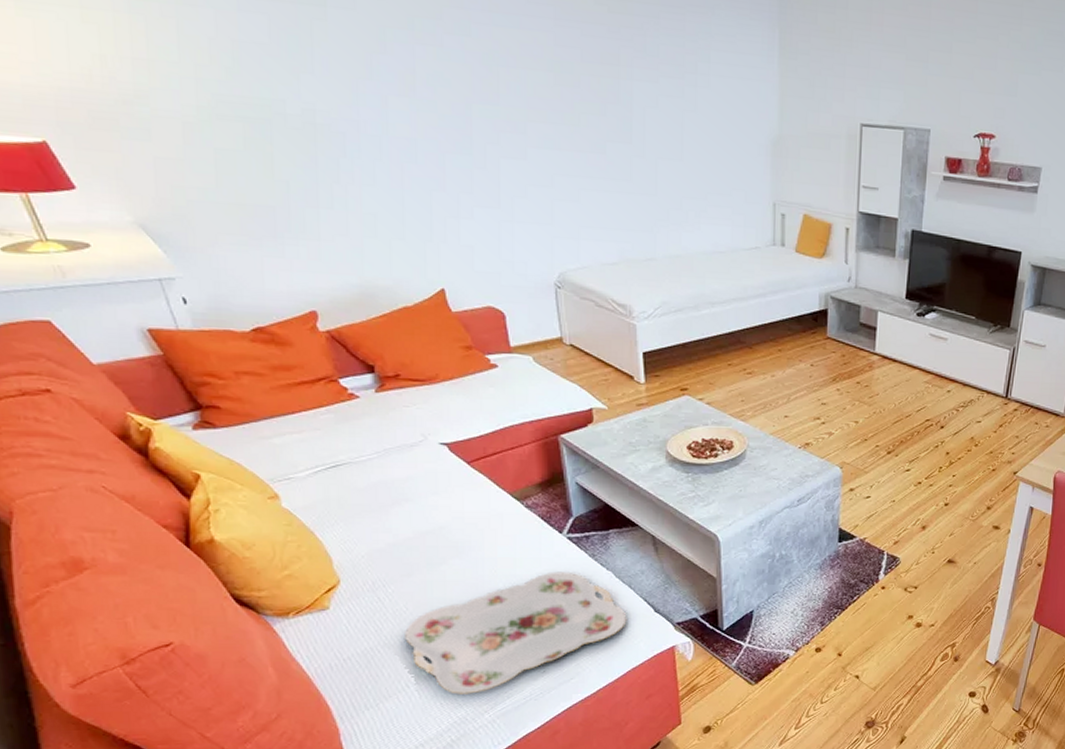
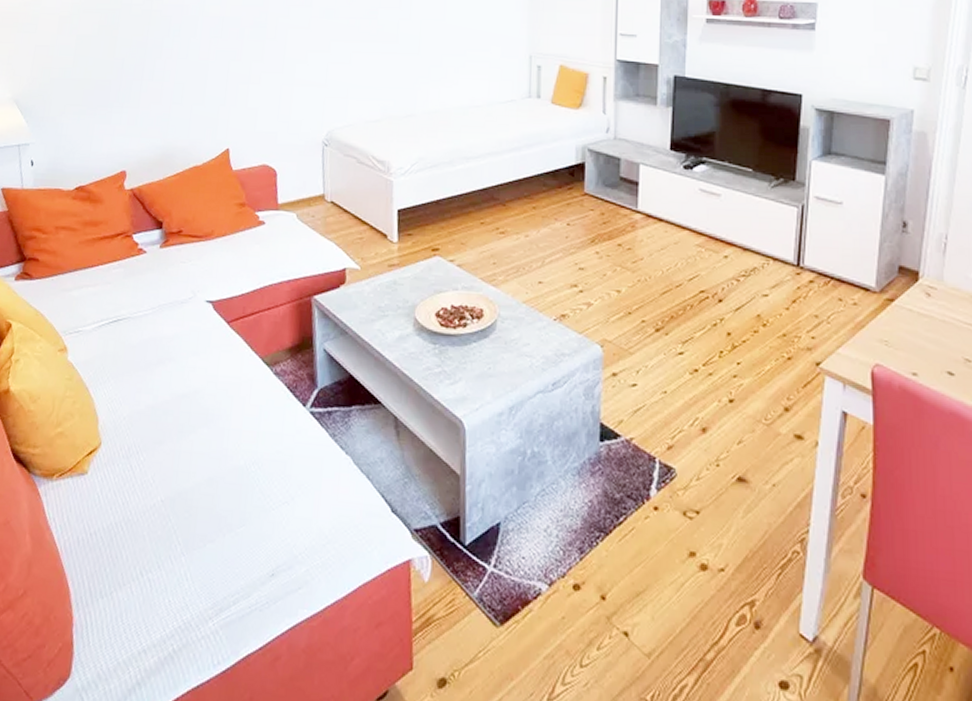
serving tray: present [405,571,627,694] -> none [147,451,362,593]

